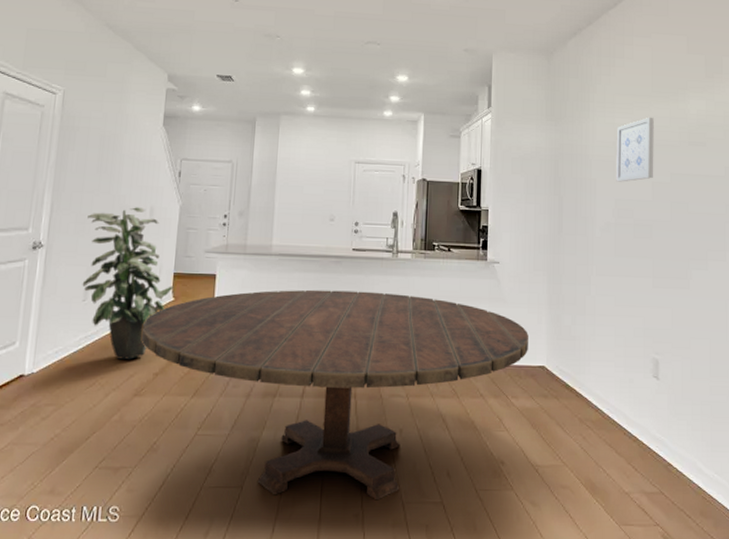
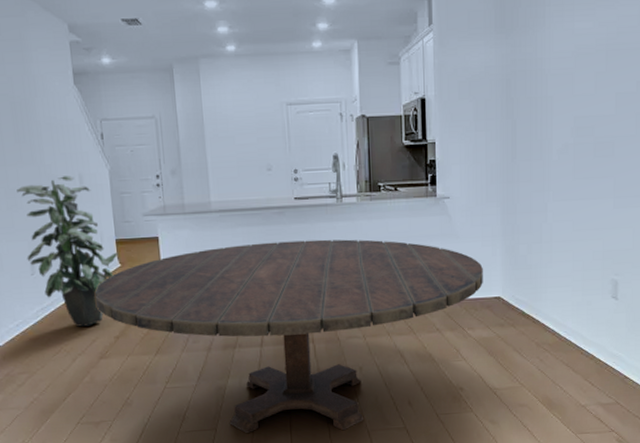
wall art: present [616,117,654,182] -> none [575,16,620,97]

